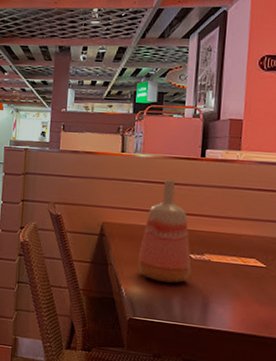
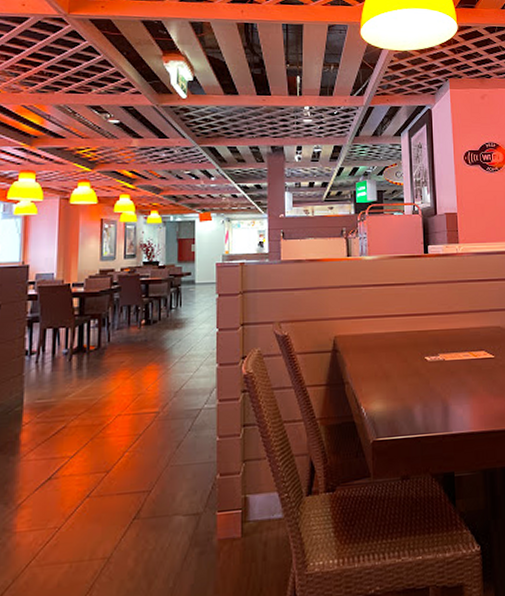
vase: present [137,180,191,283] -> none [375,281,428,393]

